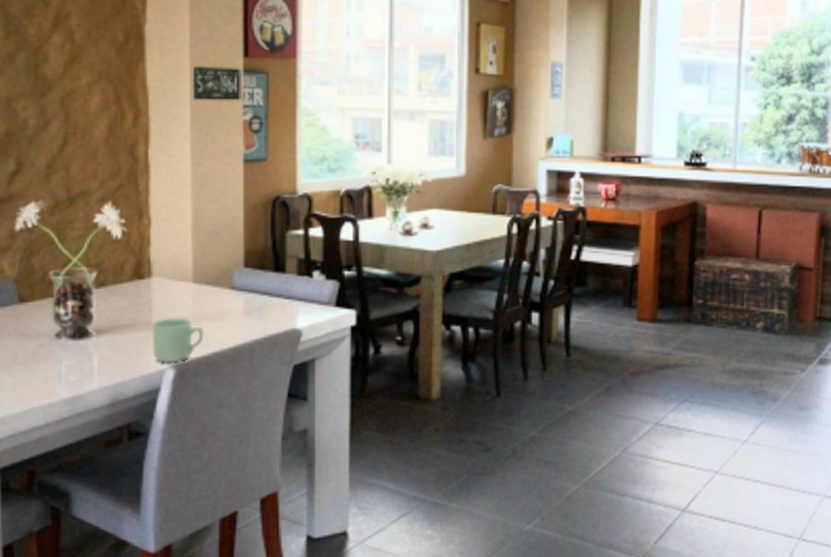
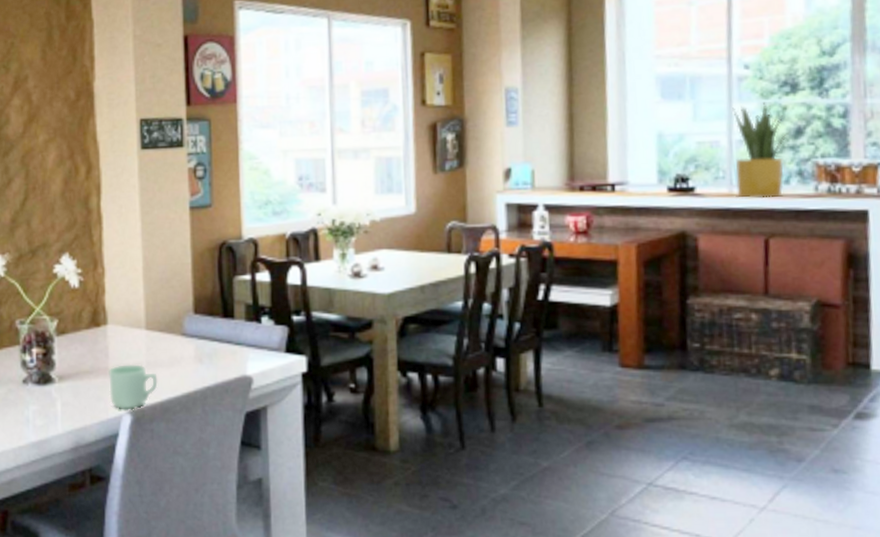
planter: none [739,91,783,175] -> present [732,102,790,199]

